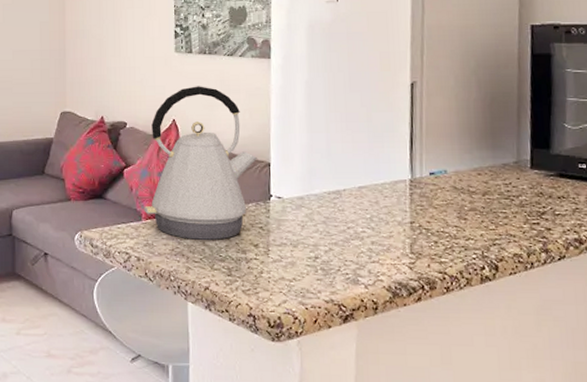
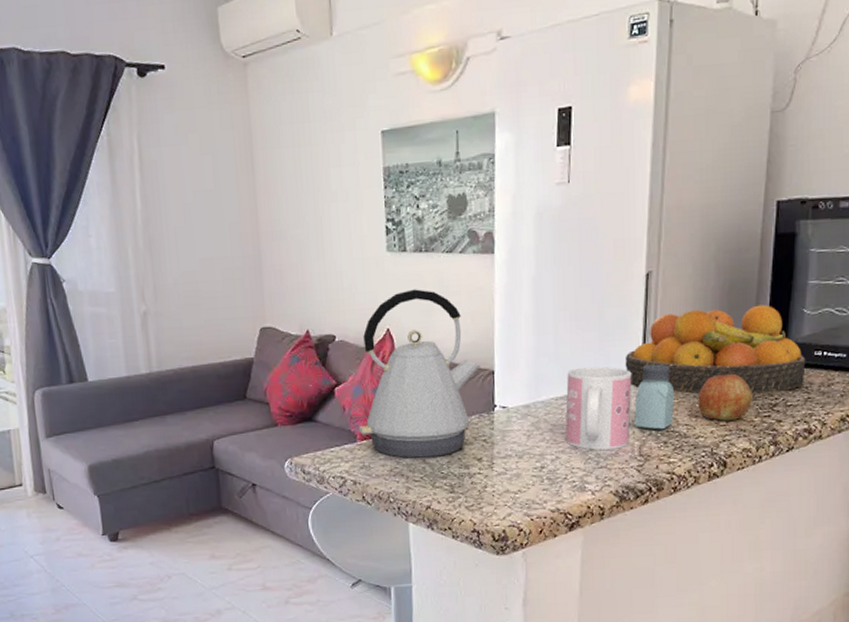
mug: none [337,165,401,245] -> present [565,366,632,450]
fruit bowl: none [393,117,572,201] -> present [625,304,806,394]
saltshaker: none [404,166,443,230] -> present [634,364,675,430]
apple: none [466,180,520,225] -> present [698,373,752,421]

